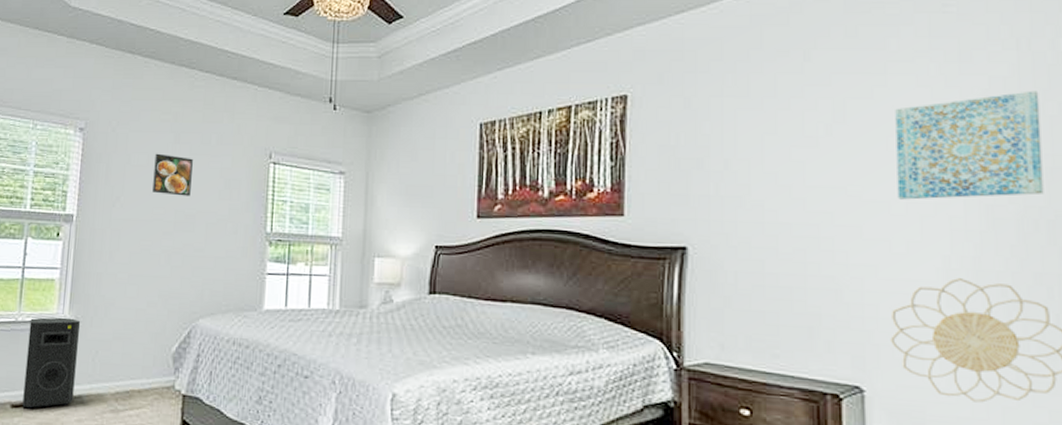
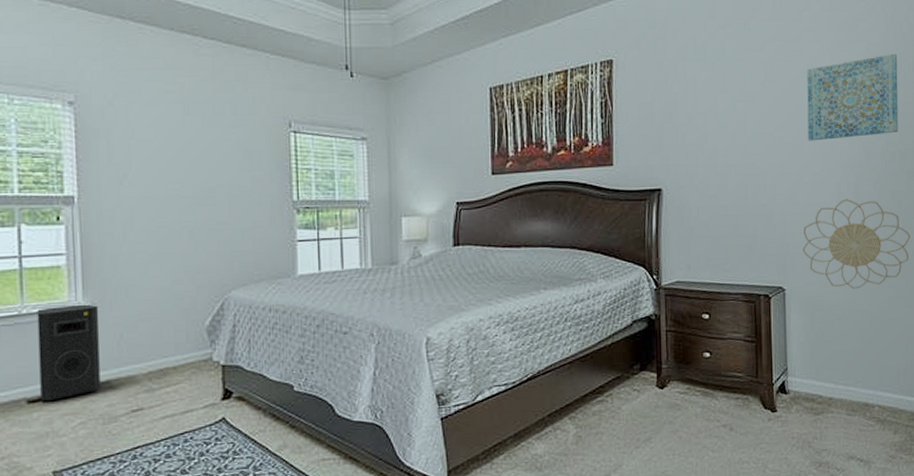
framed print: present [152,153,193,196] -> none [163,126,208,170]

